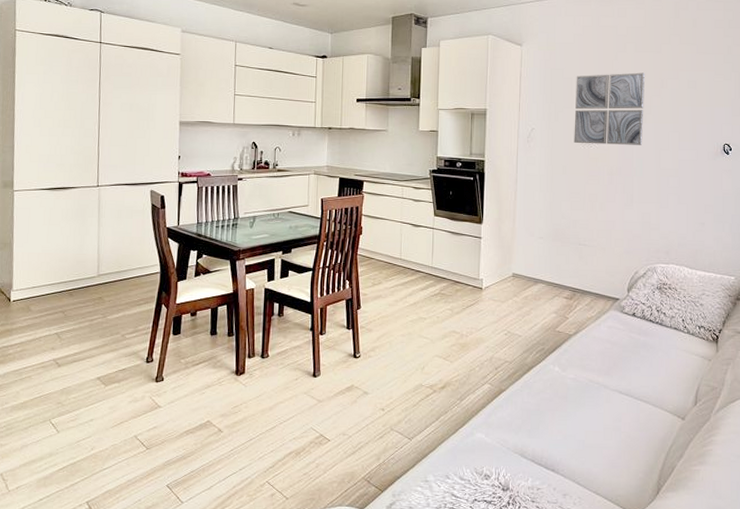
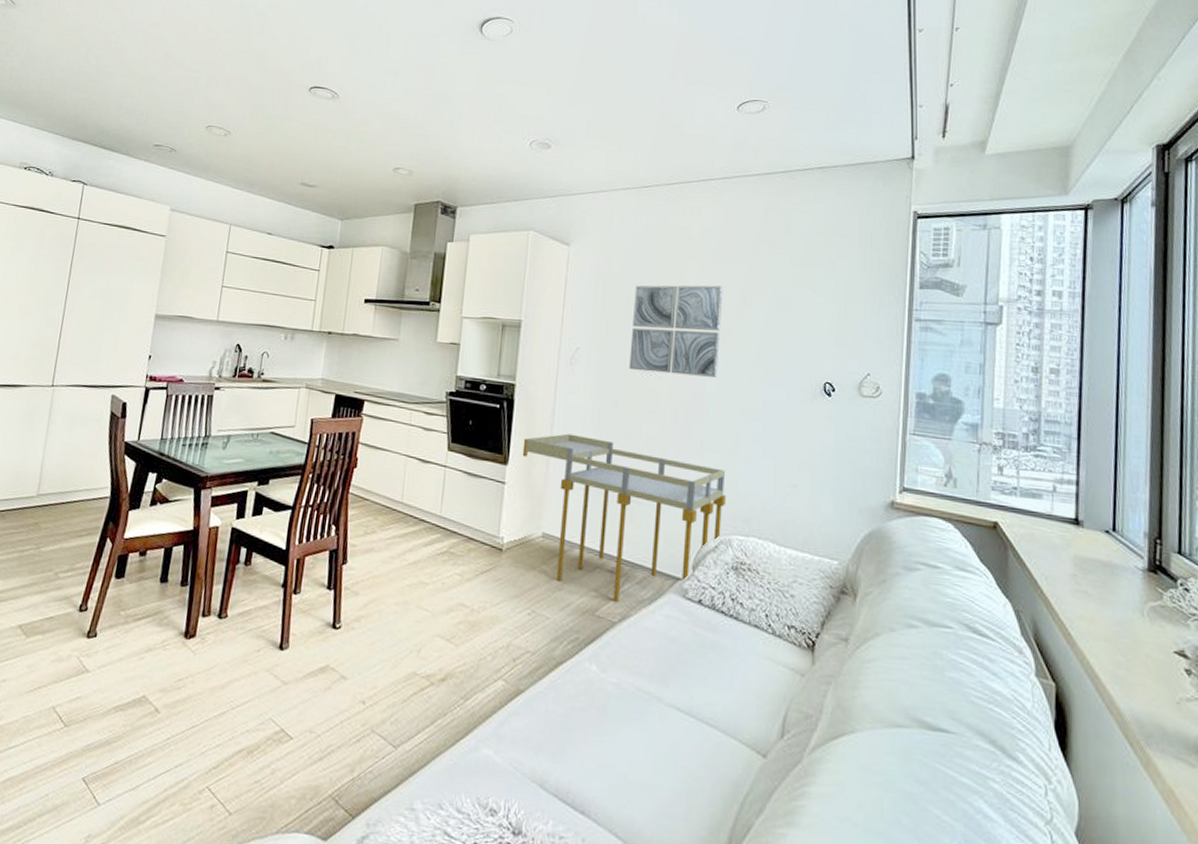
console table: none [493,196,652,321] -> present [522,433,727,603]

